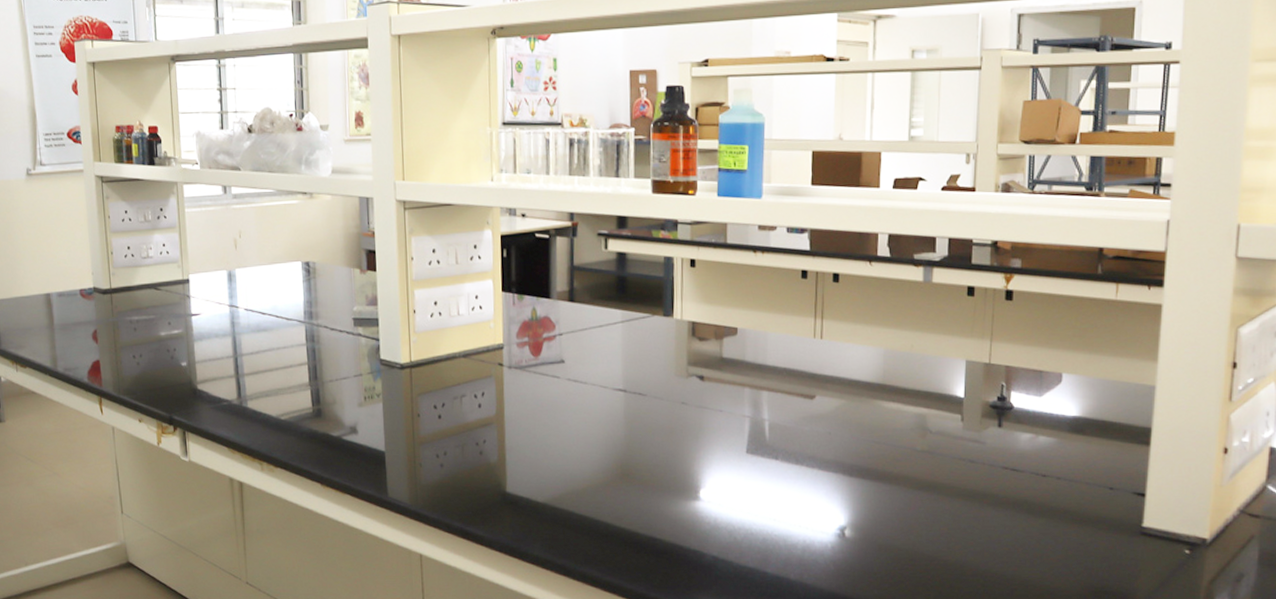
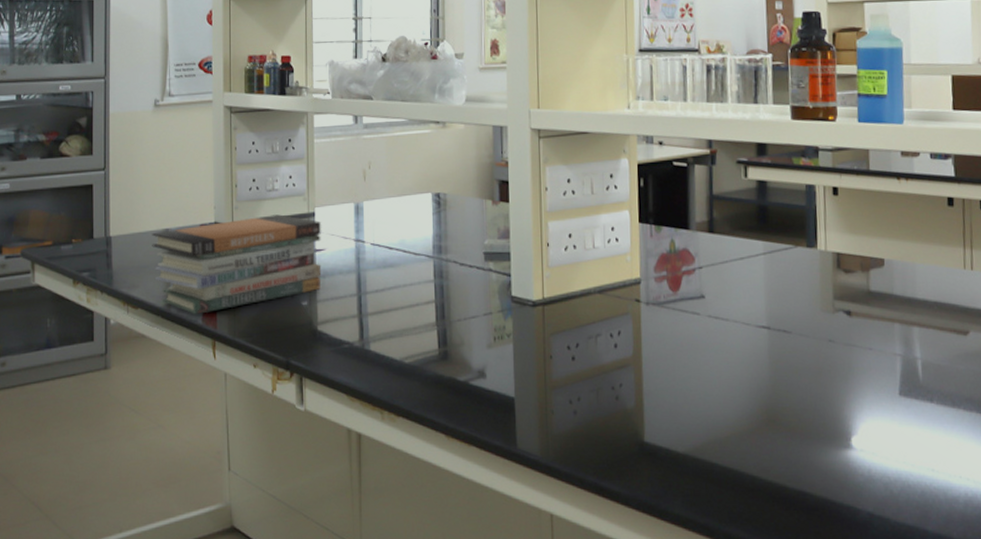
book stack: none [34,281,199,373] -> present [152,214,322,314]

